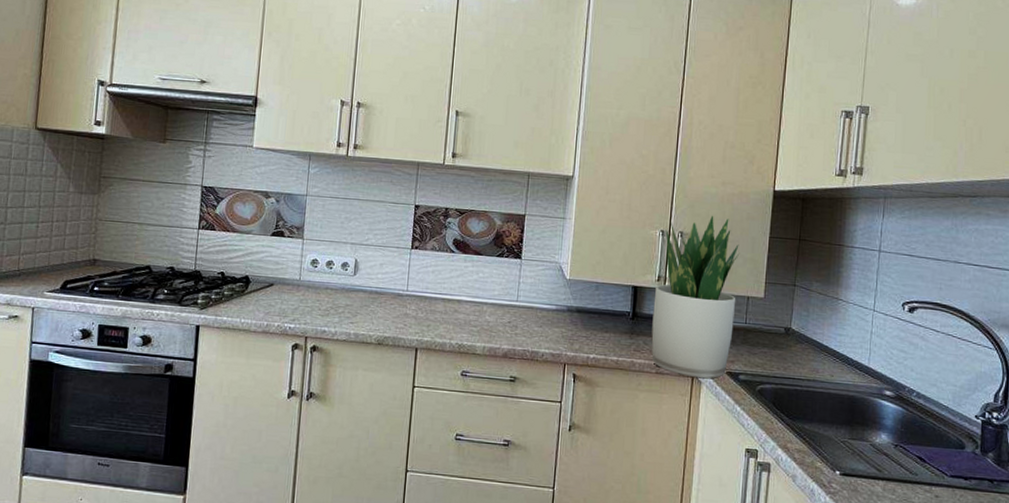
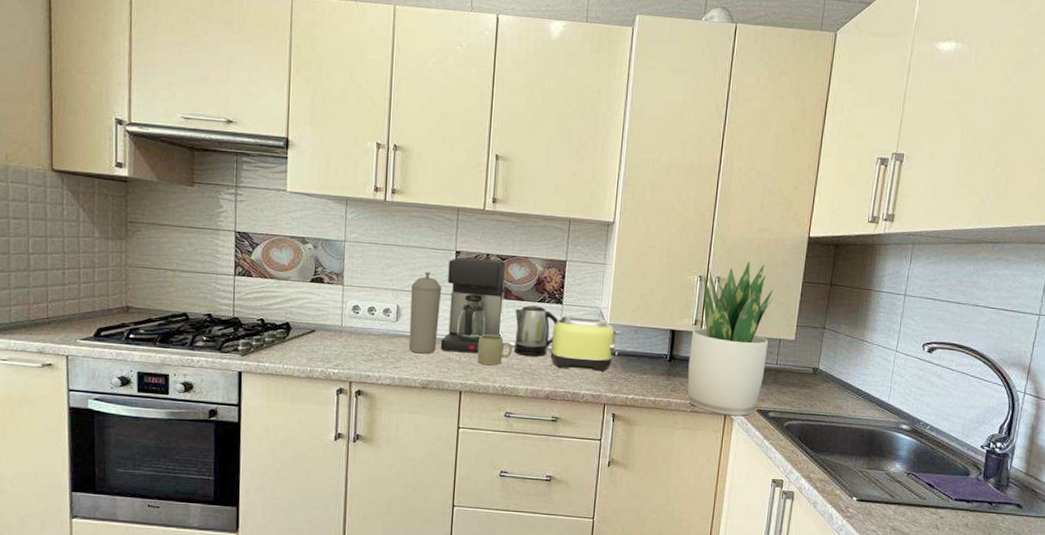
canister: none [365,226,401,309] -> present [408,272,442,354]
coffee maker: none [398,211,465,309] -> present [441,257,507,354]
mug: none [434,289,470,322] -> present [477,333,512,366]
kettle: none [471,260,517,313] -> present [513,305,559,357]
toaster: none [508,270,581,329] -> present [550,315,621,372]

